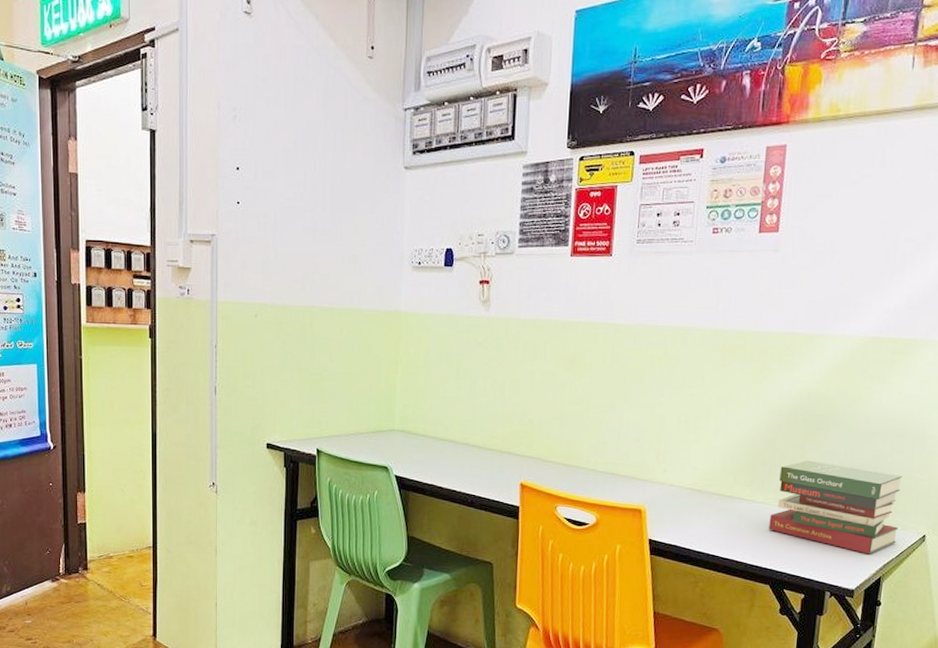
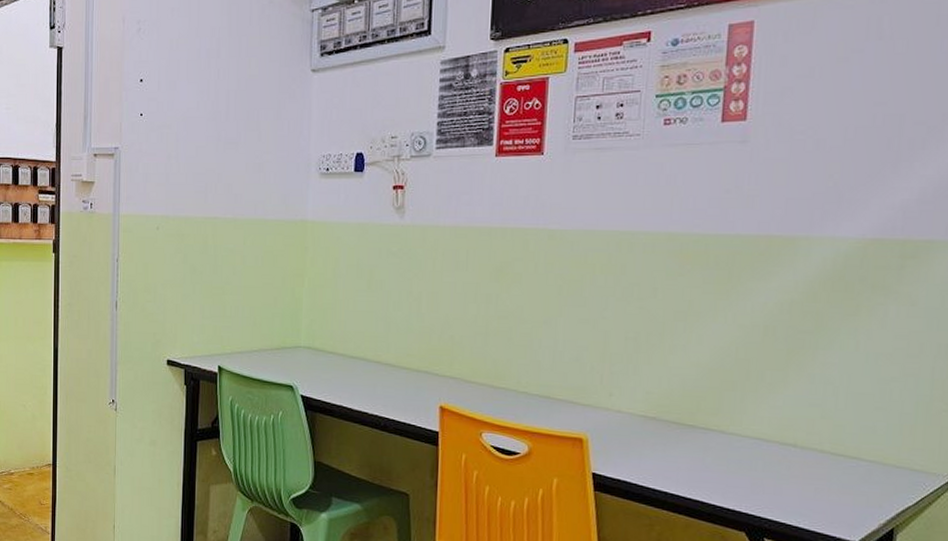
books: present [769,460,902,555] -> none [742,385,919,500]

